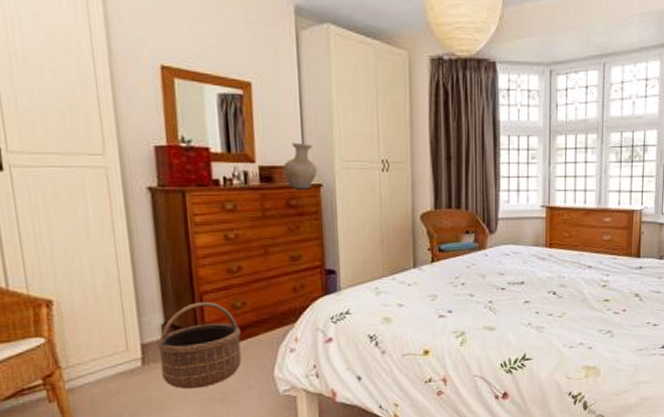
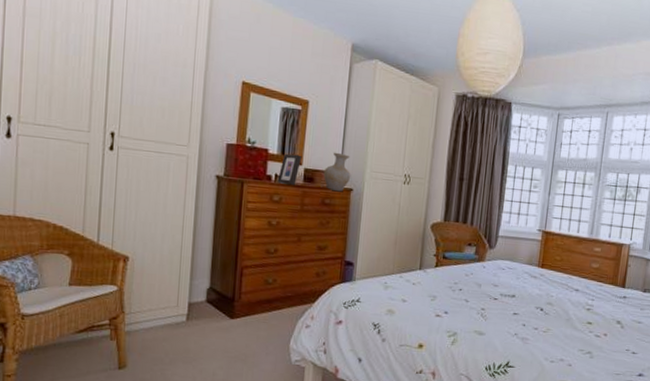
basket: present [156,301,241,389] -> none [200,274,269,347]
picture frame: none [227,150,254,188] -> present [277,153,302,185]

